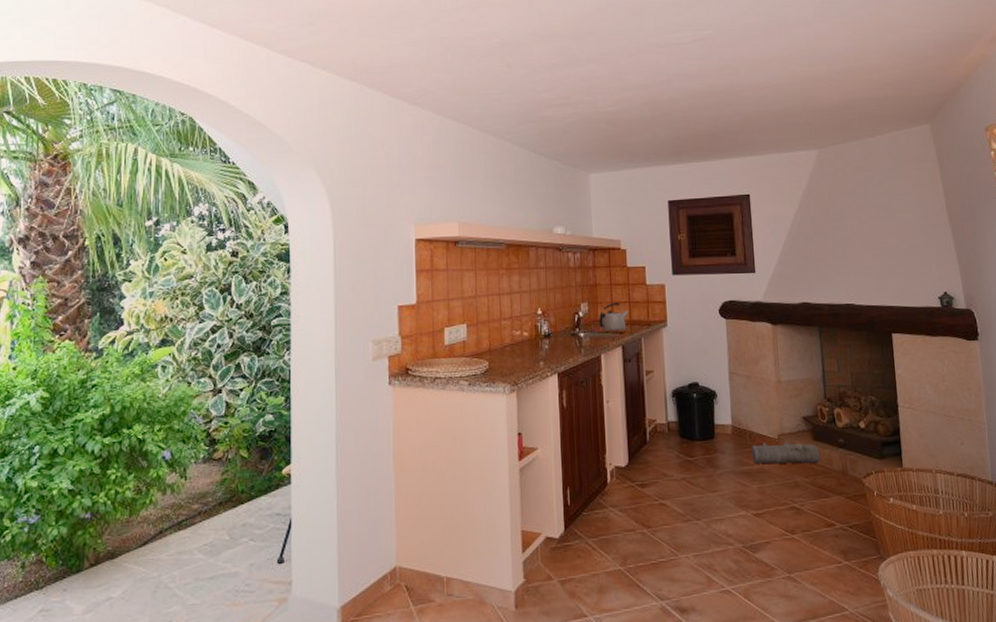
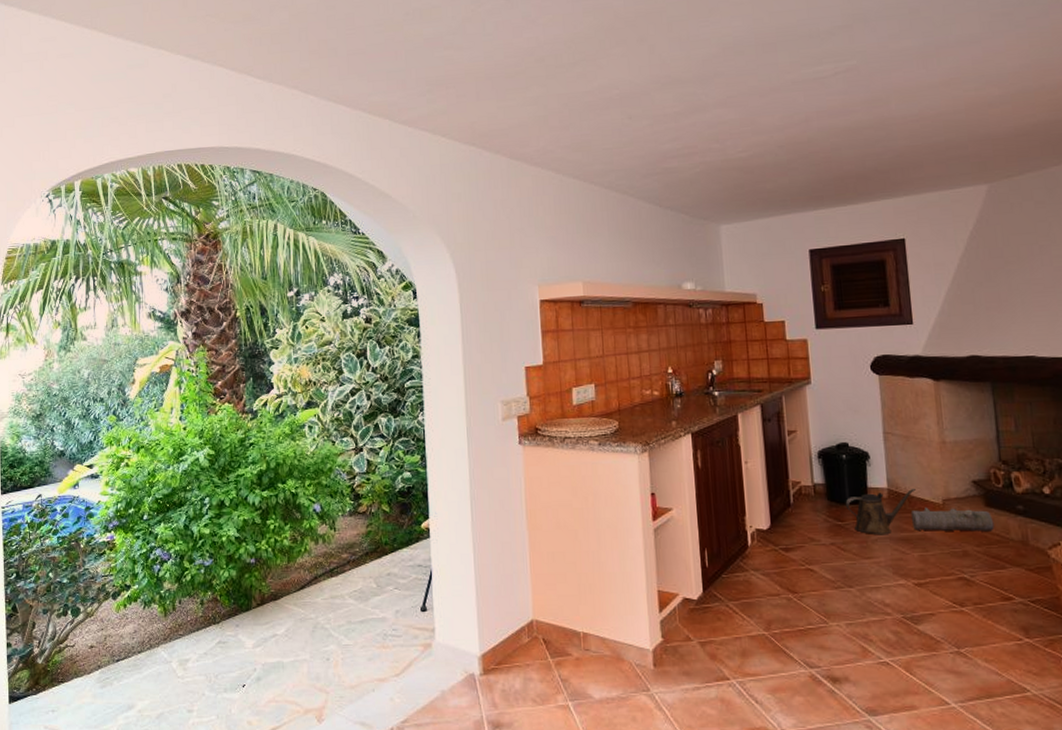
kettle: present [598,302,629,331] -> none [734,359,768,389]
watering can: none [695,424,756,469] -> present [845,488,916,535]

